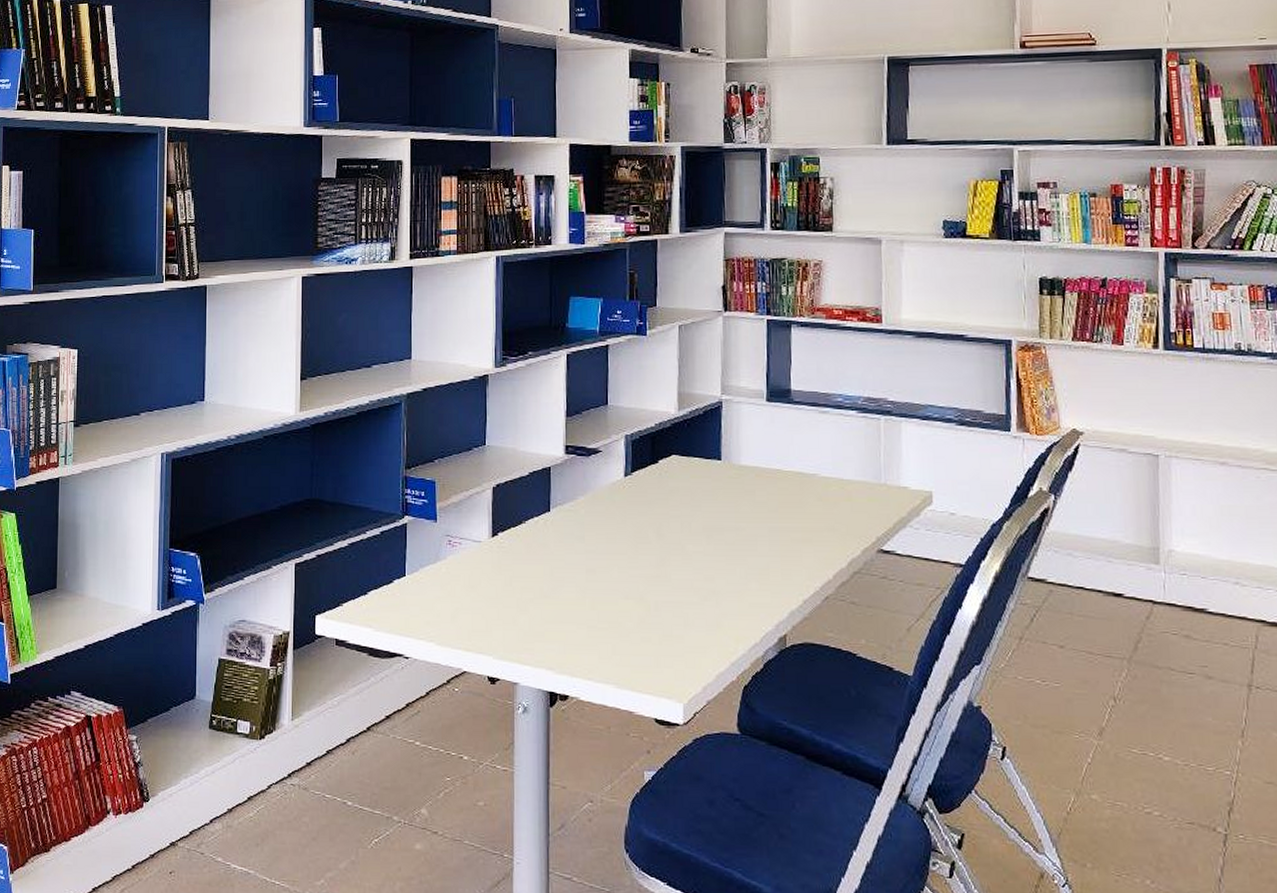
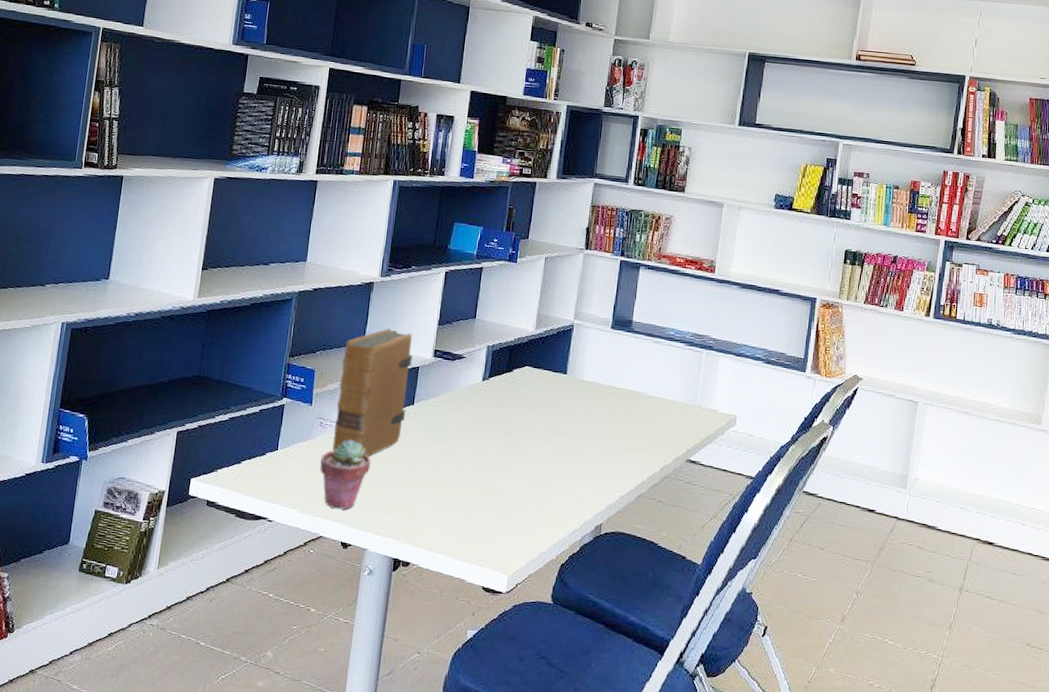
potted succulent: none [454,557,510,639] -> present [320,439,371,510]
book: none [463,425,543,575] -> present [332,328,413,457]

